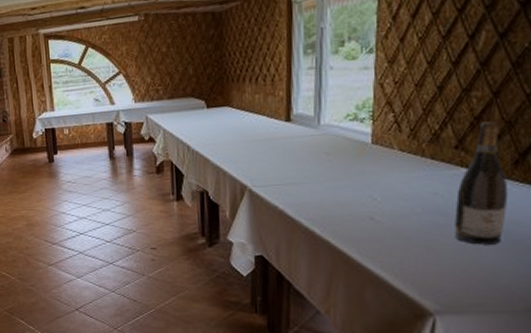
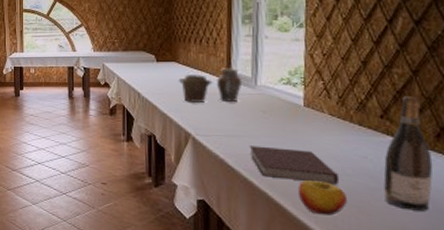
jar set: none [232,107,304,151] -> present [178,68,243,102]
notebook: none [310,191,406,226] -> present [249,146,338,185]
apple: none [364,223,414,259] -> present [298,180,347,216]

